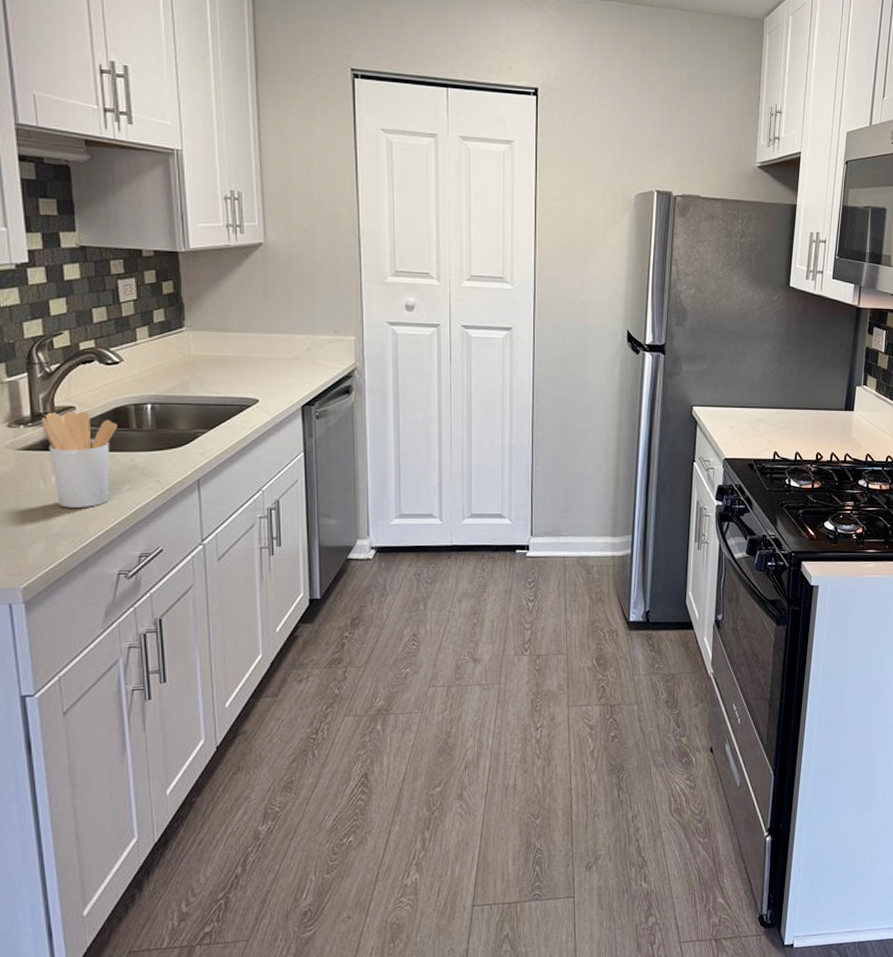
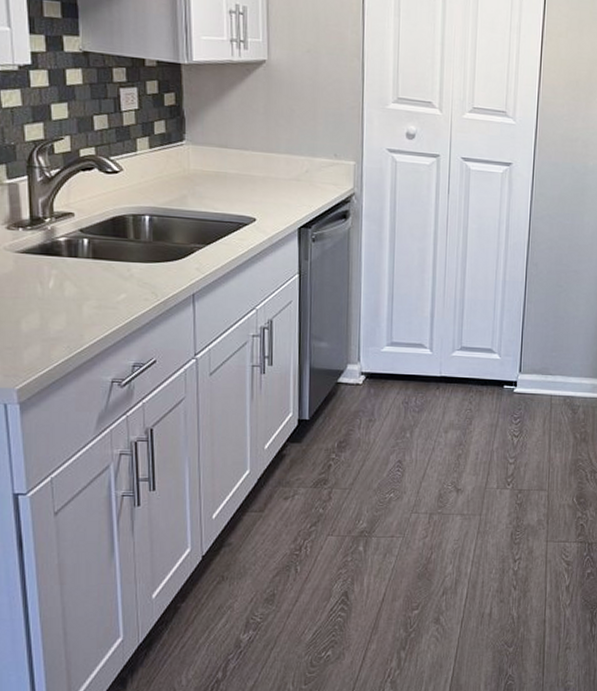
utensil holder: present [42,412,117,508] -> none [40,217,115,314]

